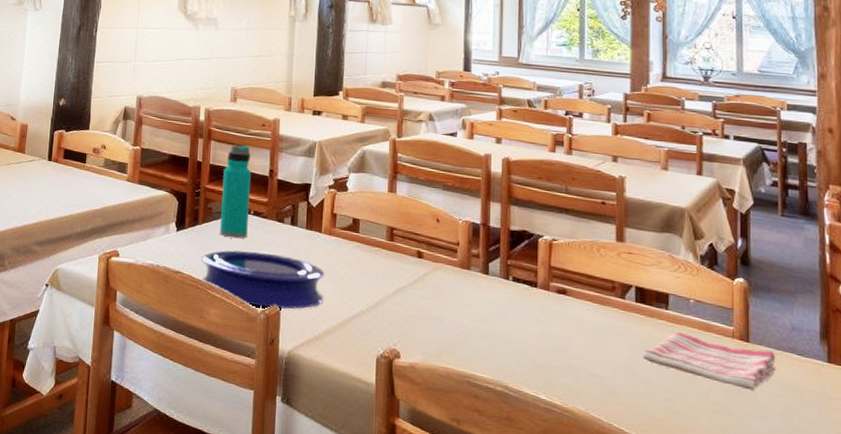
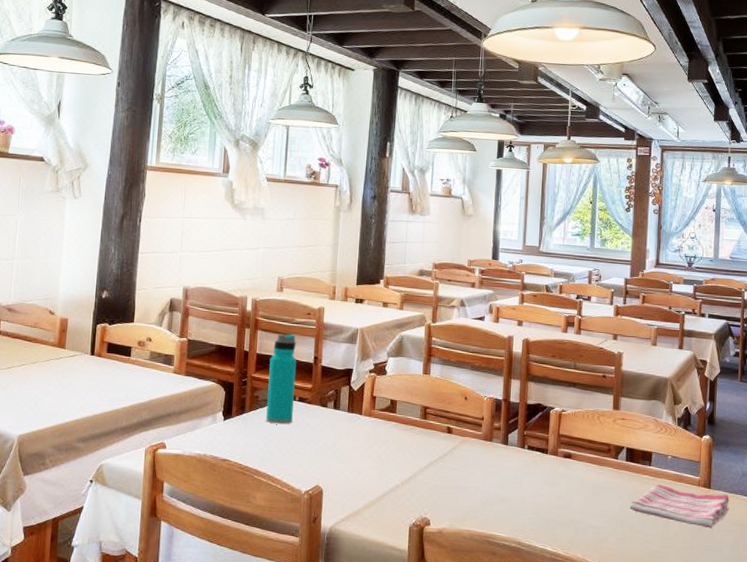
plate: present [200,250,325,309] -> none [247,435,365,489]

